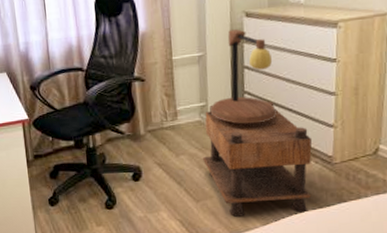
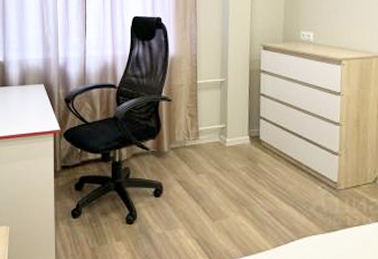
nightstand: present [203,100,313,217] -> none [221,127,320,238]
table lamp: present [210,29,278,124] -> none [229,60,289,147]

